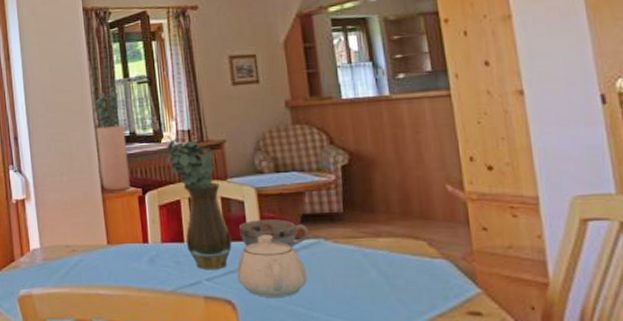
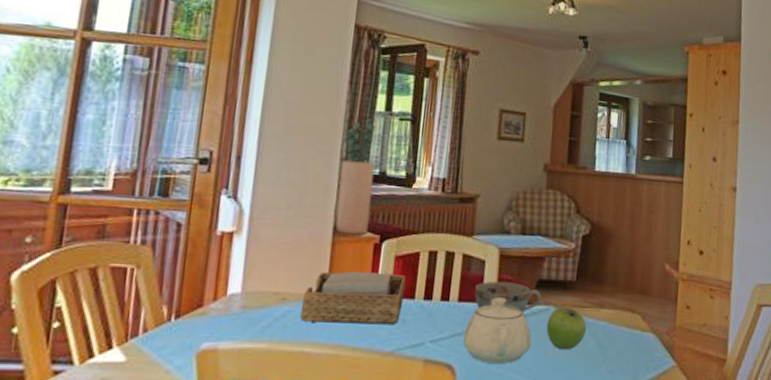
napkin holder: none [88,221,175,268] -> present [300,271,406,324]
vase: present [167,135,232,269] -> none [414,181,465,330]
fruit: none [319,238,366,282] -> present [546,306,587,350]

